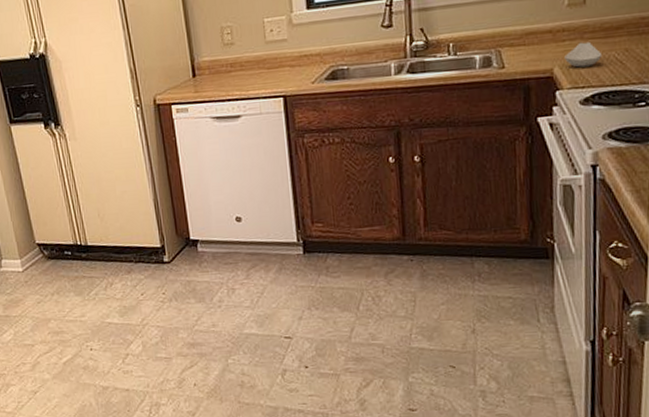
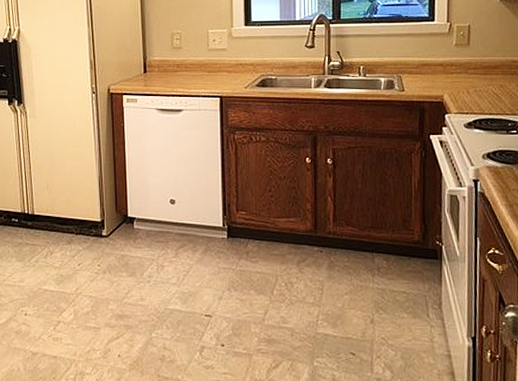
spoon rest: present [564,41,603,68] -> none [452,76,483,97]

